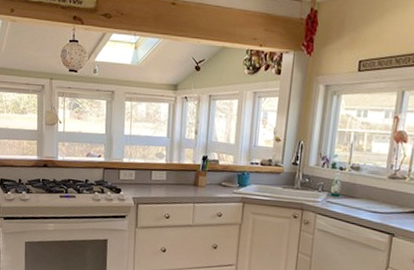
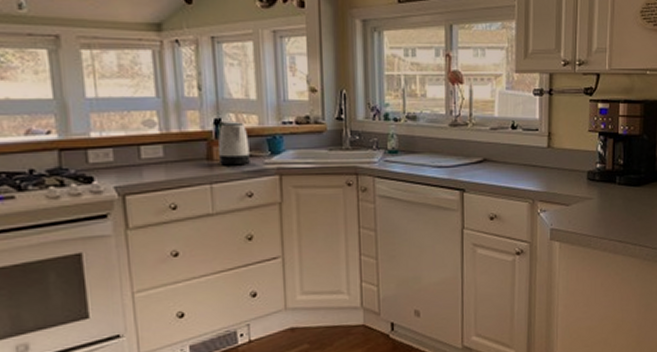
kettle: none [202,159,225,192] -> present [218,122,250,166]

